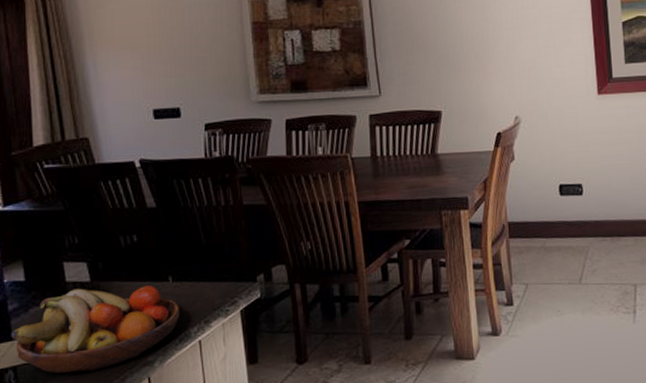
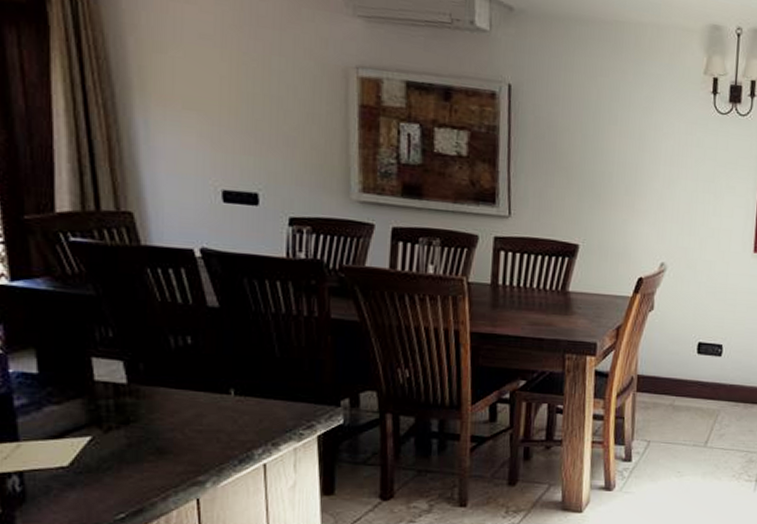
fruit bowl: present [11,285,180,374] -> none [17,390,242,485]

